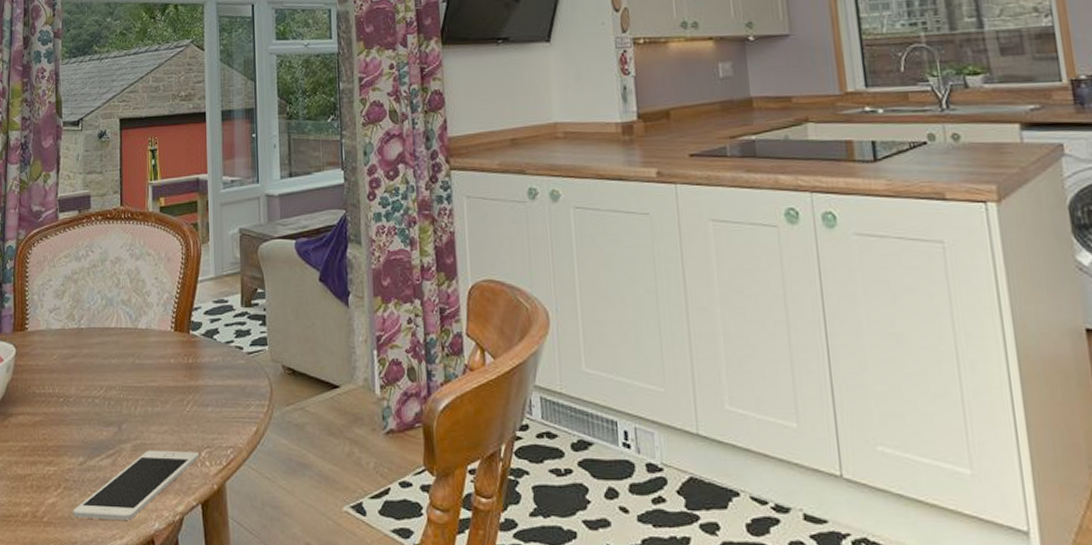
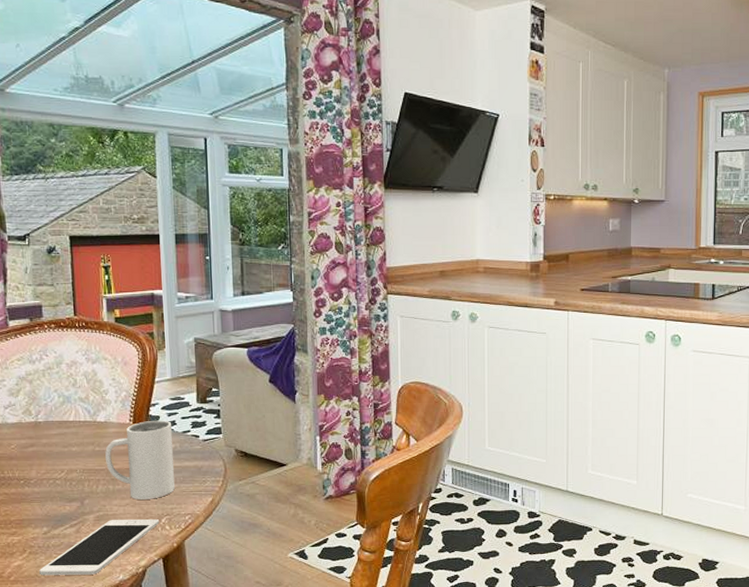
mug: none [145,327,216,426] -> present [105,420,175,500]

